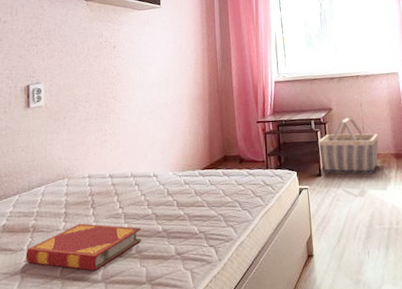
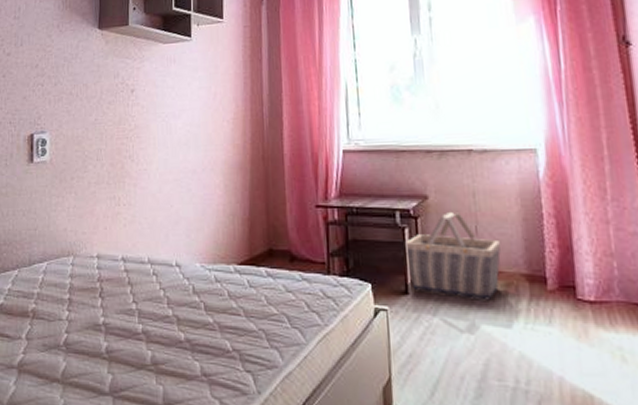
hardback book: present [26,223,142,271] -> none [24,315,160,379]

